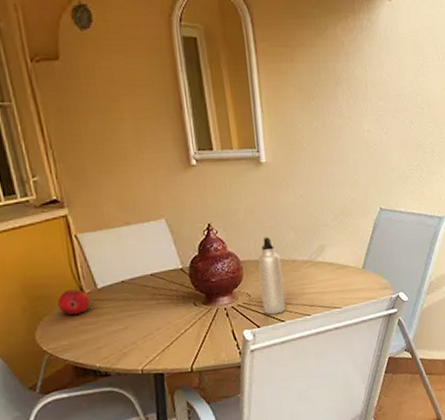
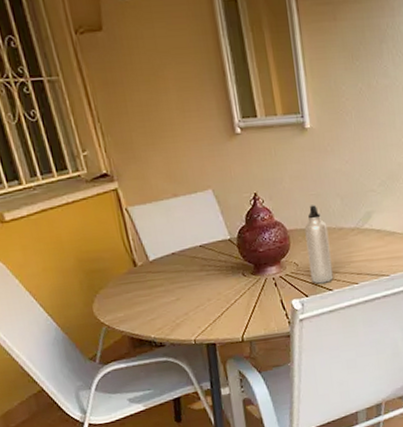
fruit: present [57,289,91,315] -> none [112,262,143,287]

